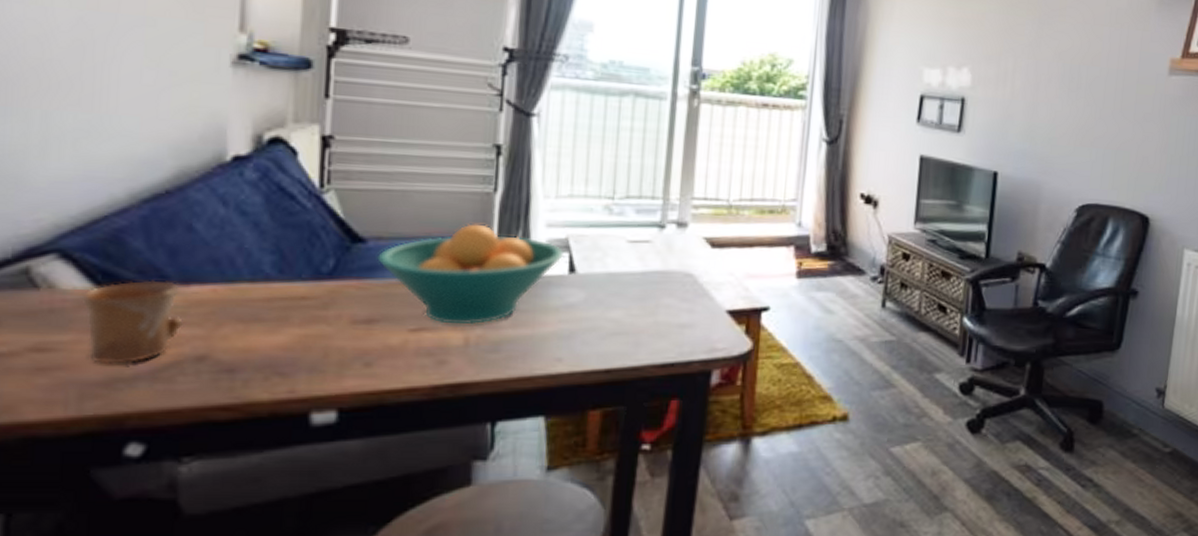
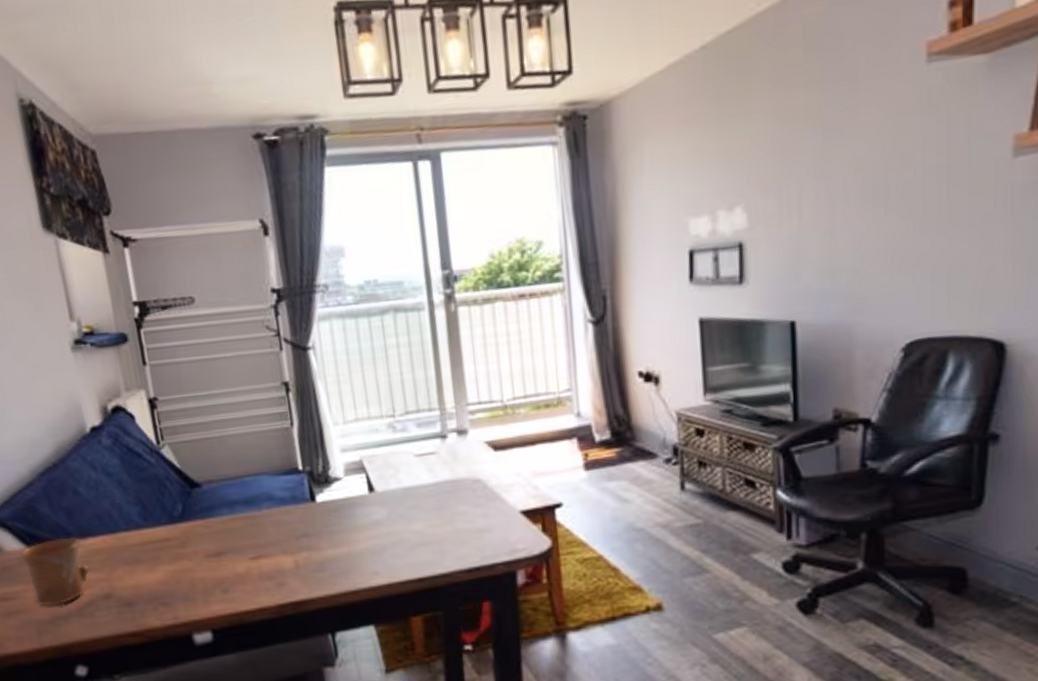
fruit bowl: present [377,223,565,325] -> none [212,457,362,551]

